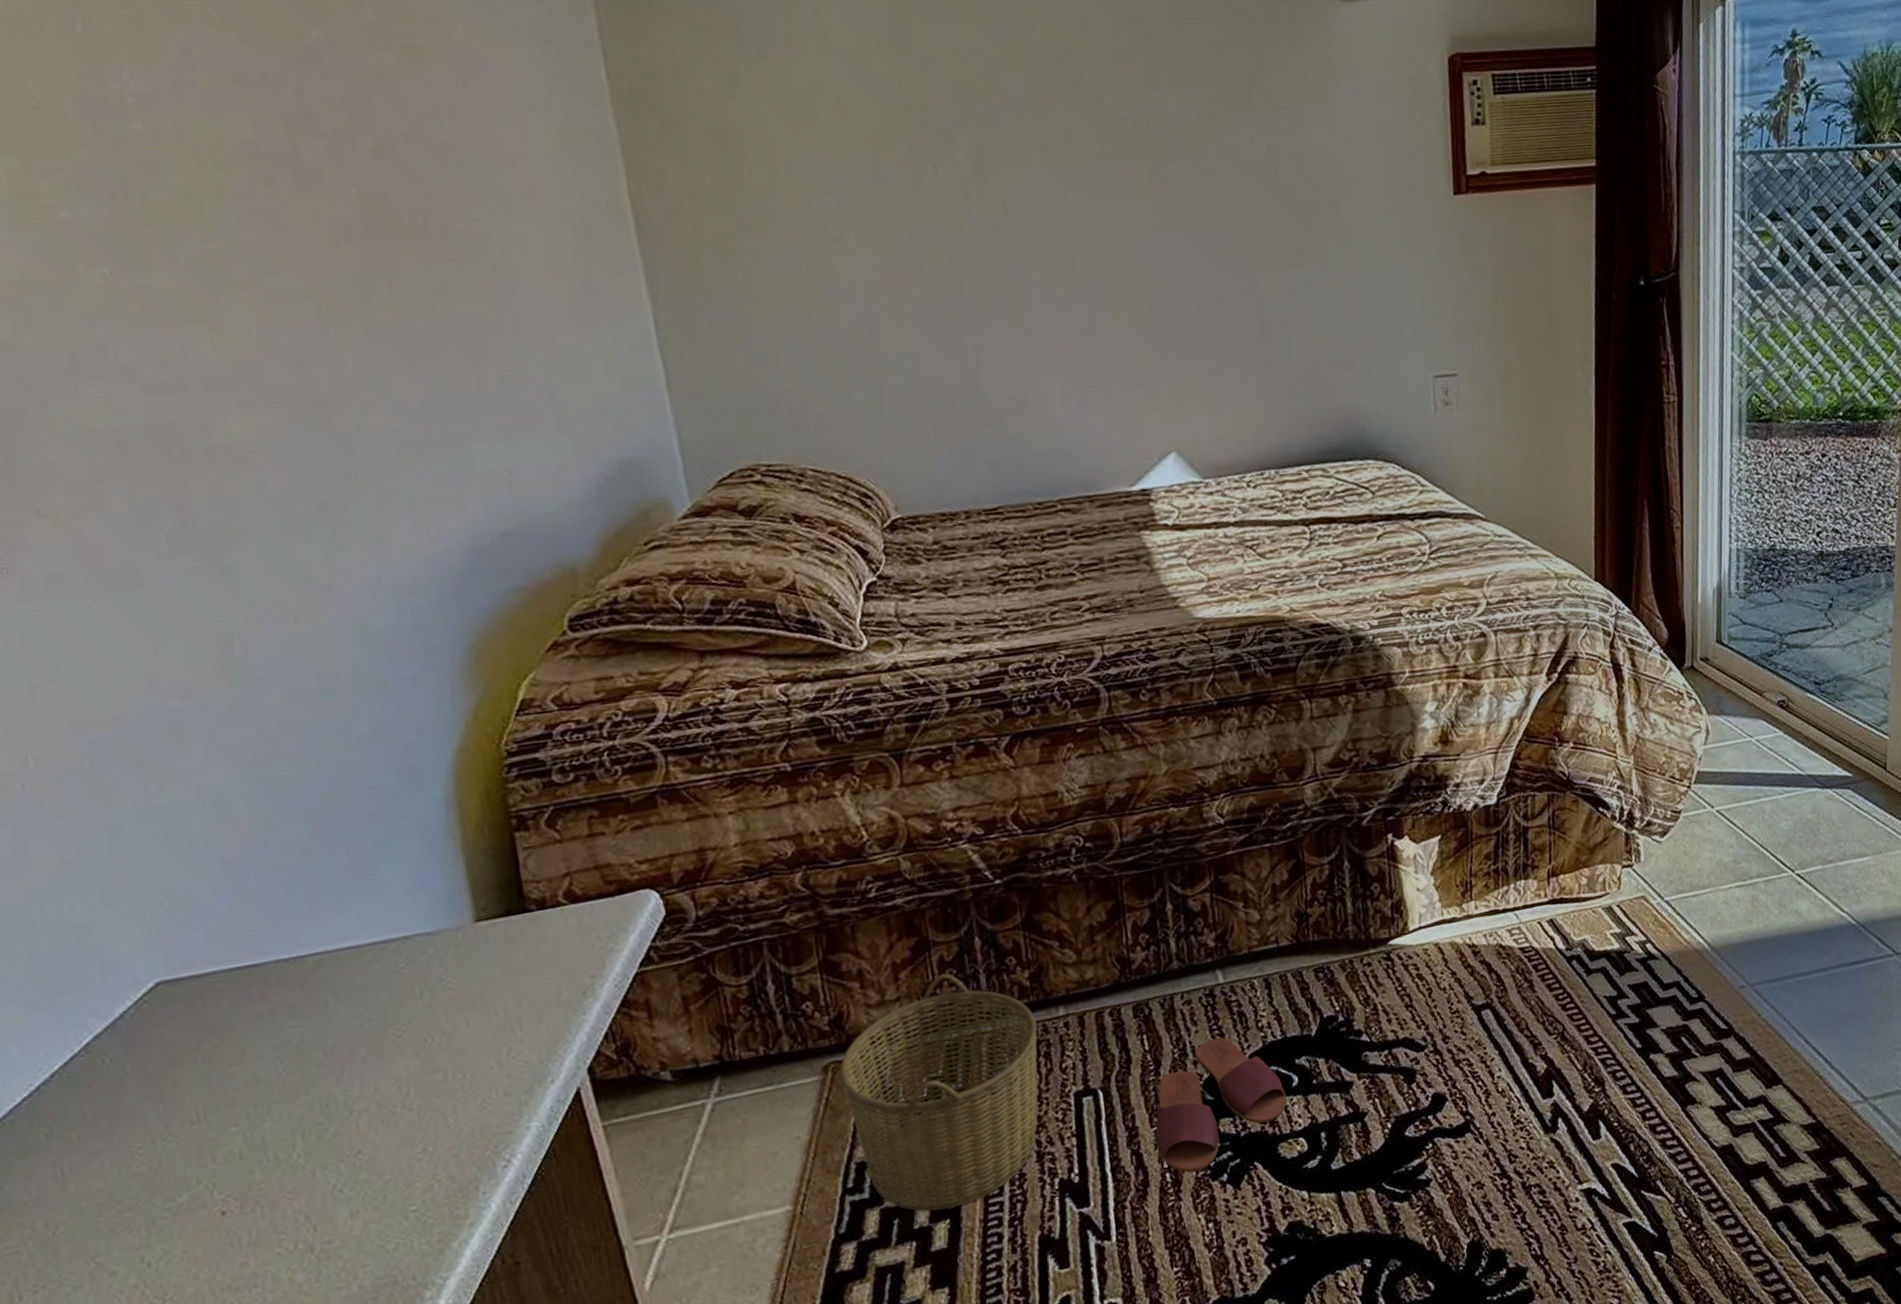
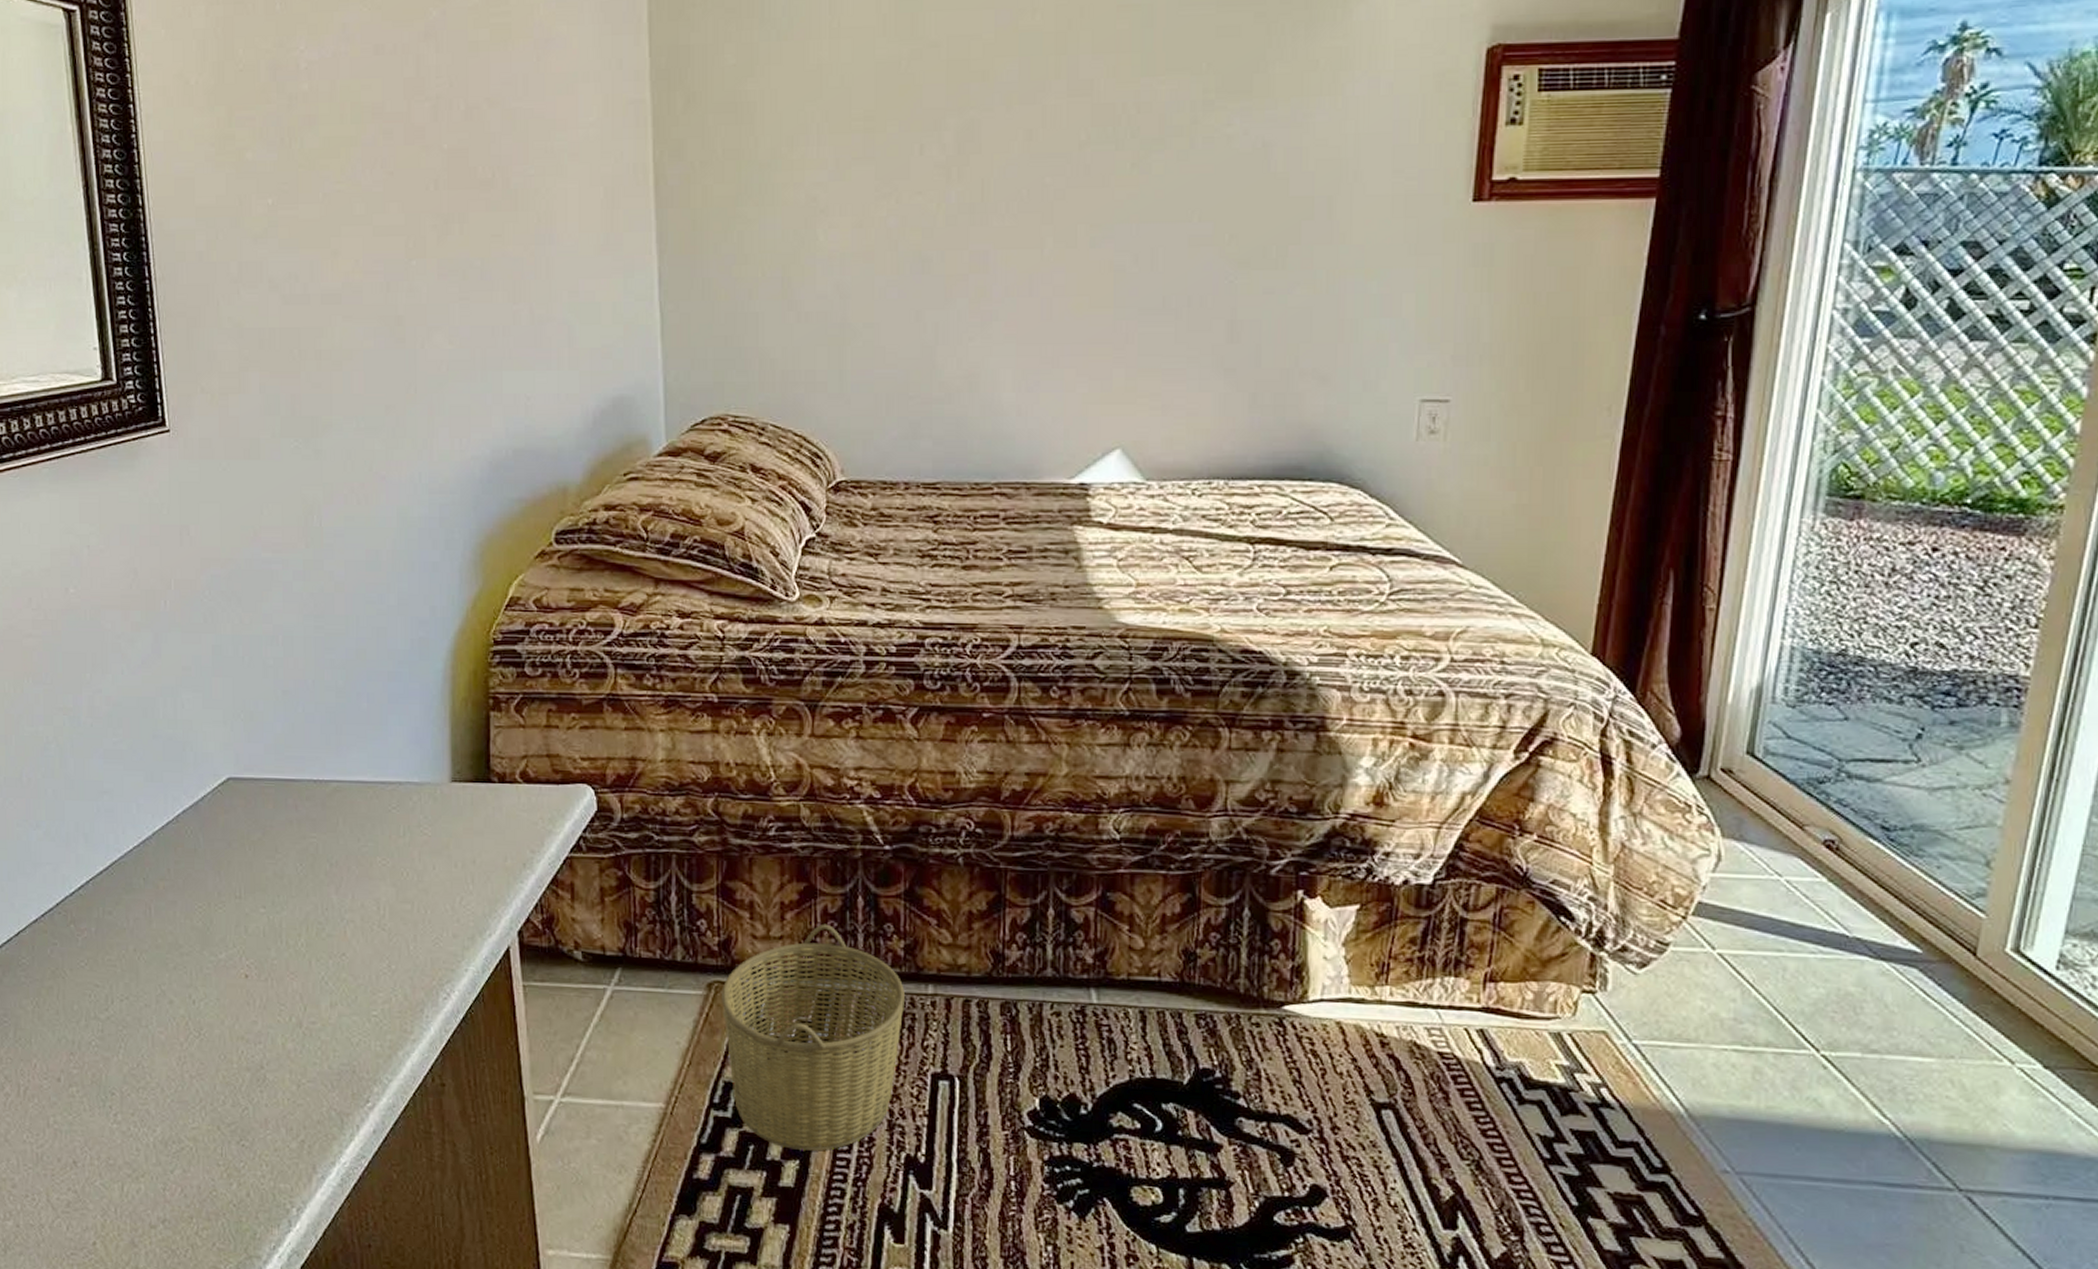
slippers: present [1155,1037,1287,1173] -> none [1005,1058,1147,1189]

